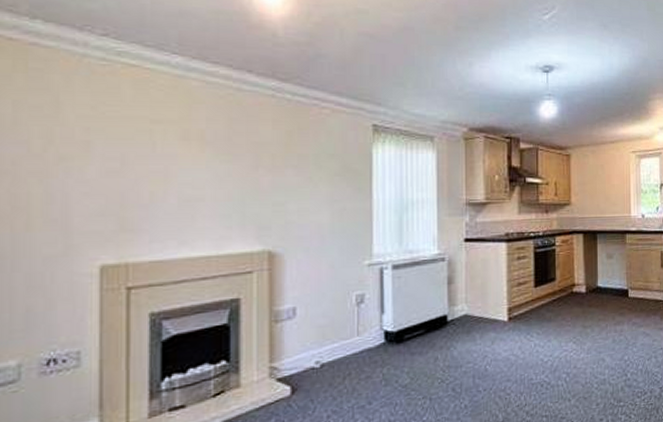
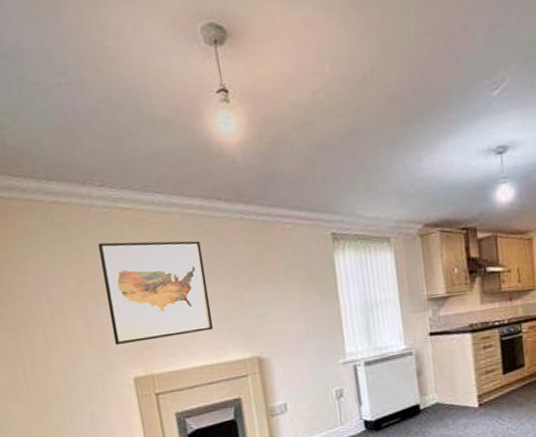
wall art: none [82,100,219,224] -> present [98,240,214,346]

